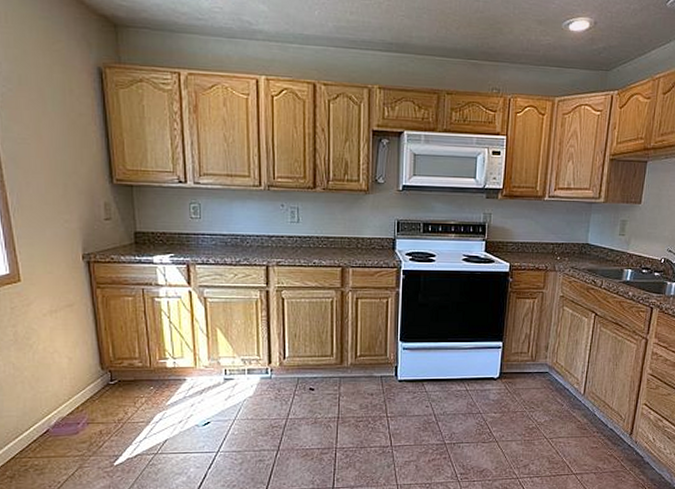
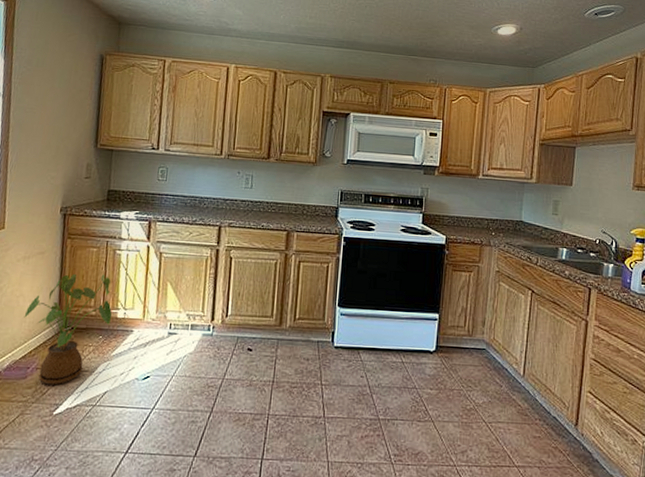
house plant: none [63,324,161,438] -> present [24,273,112,385]

